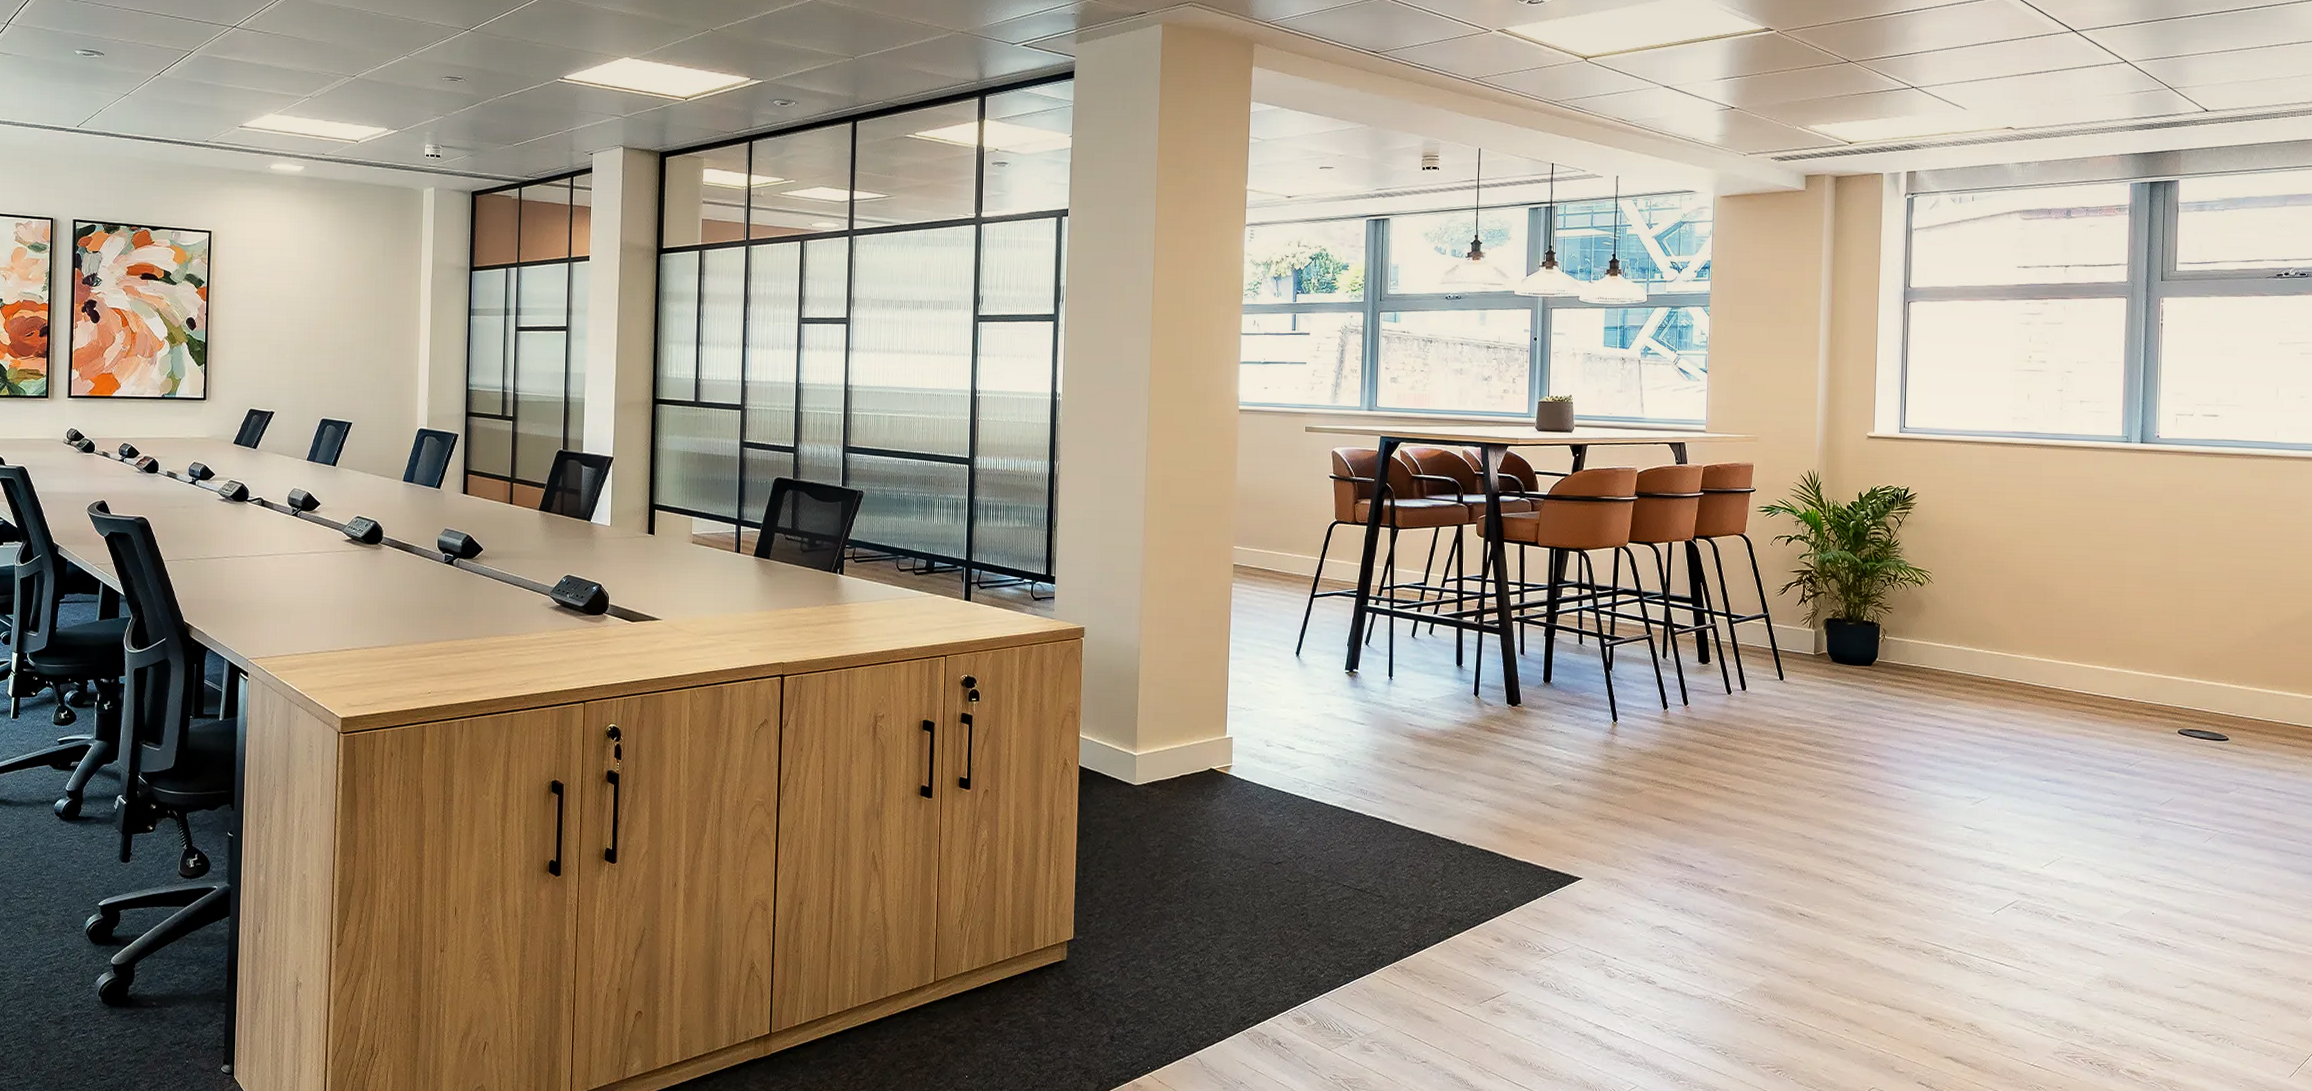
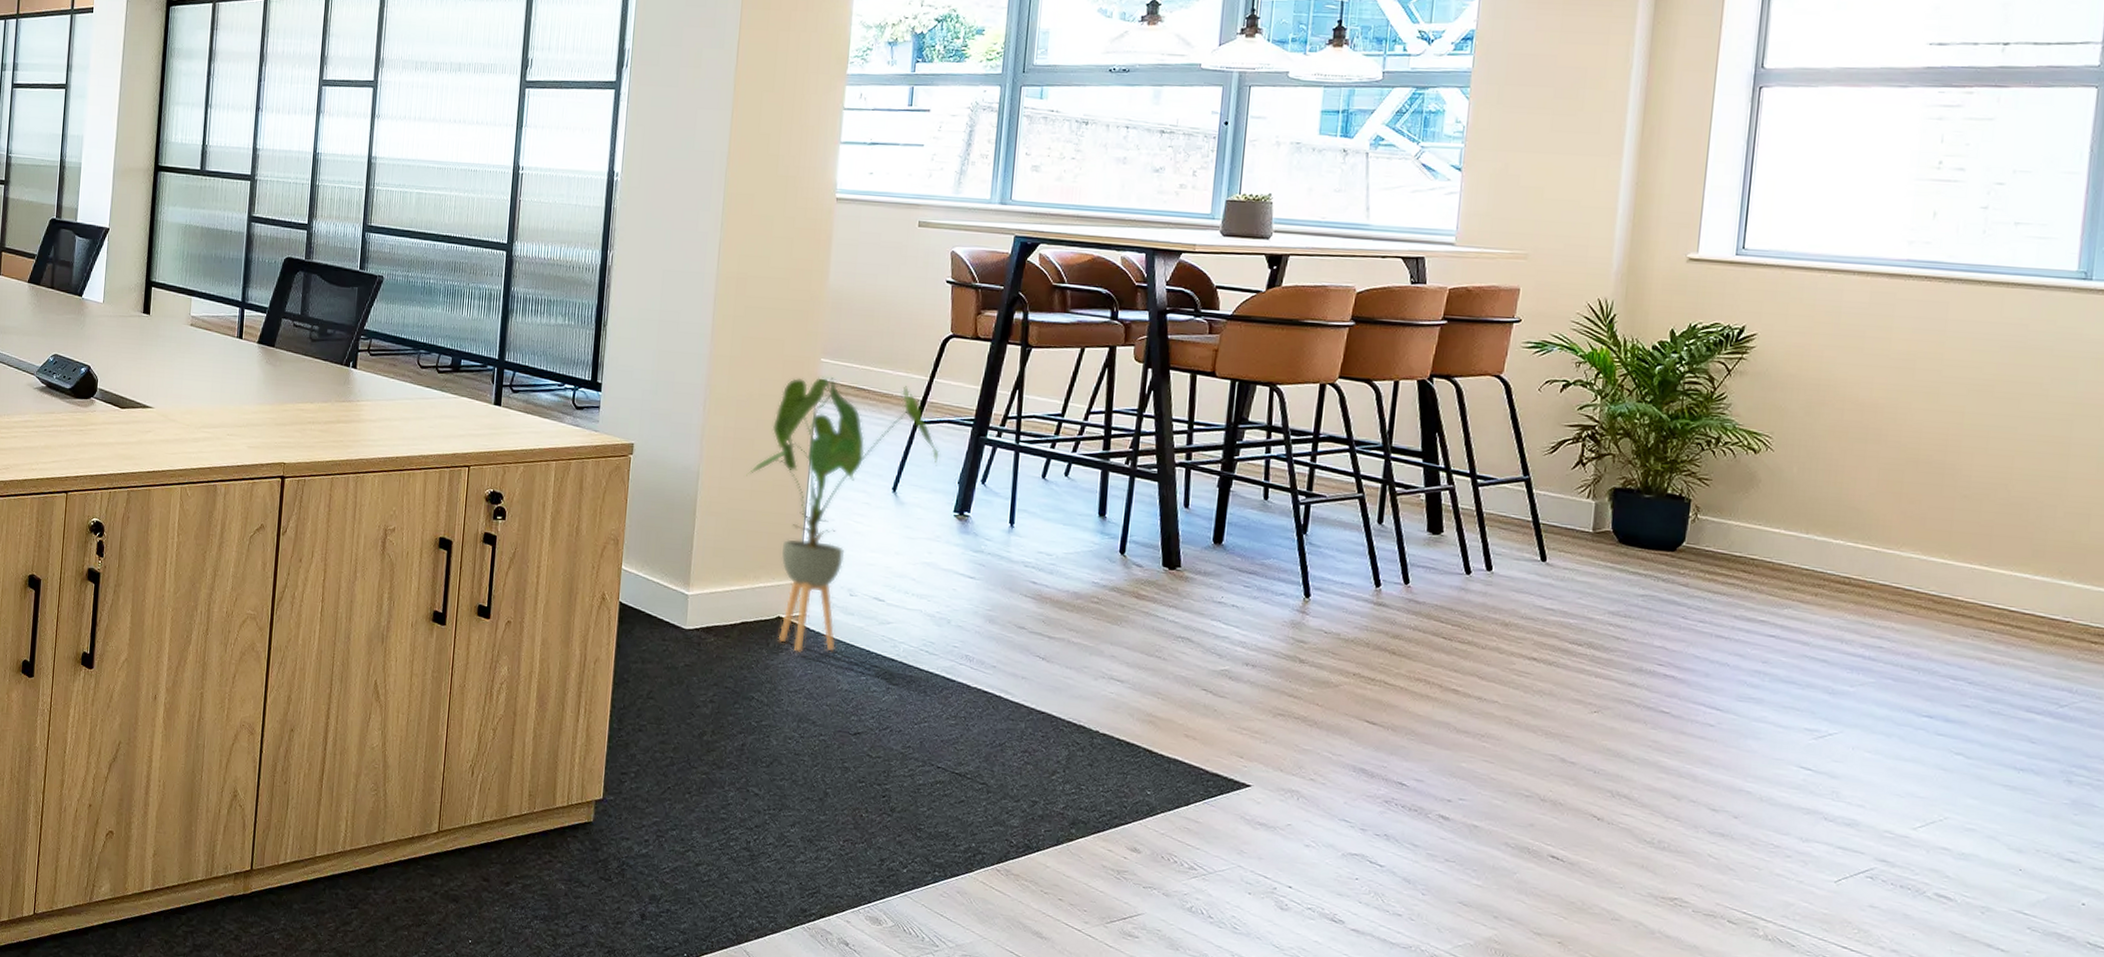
house plant: none [1178,561,1332,798] -> present [746,376,940,652]

